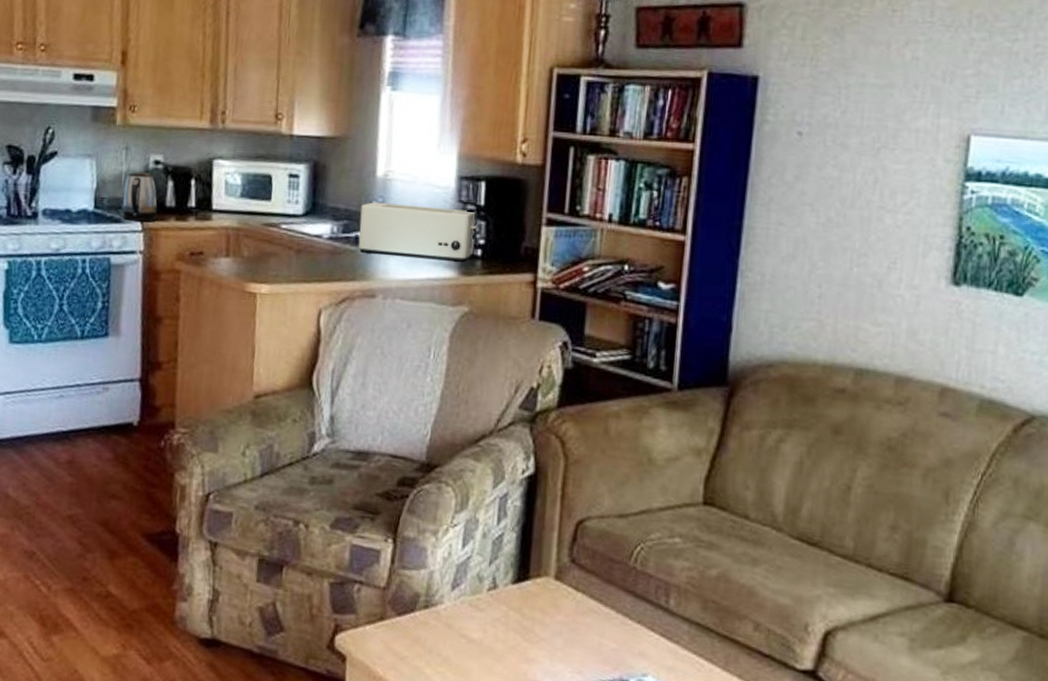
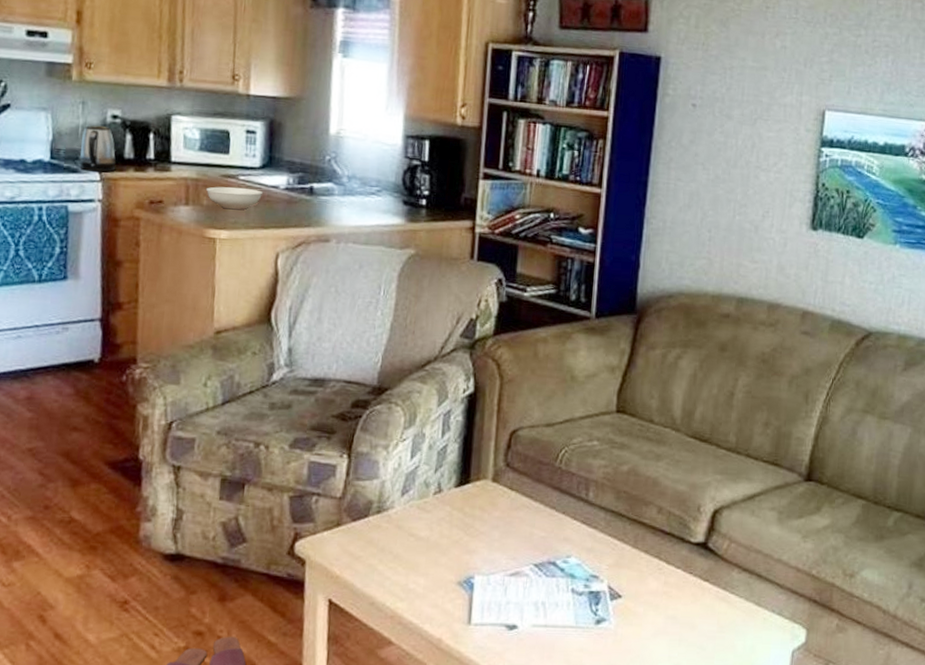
bowl: none [246,236,305,262] -> present [205,186,262,210]
toaster: present [358,202,478,263] -> none [313,157,422,212]

